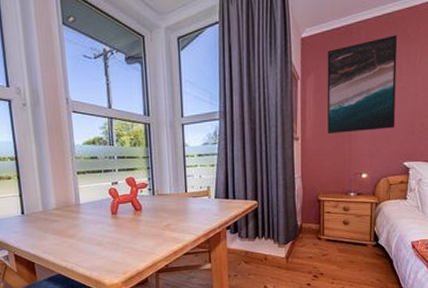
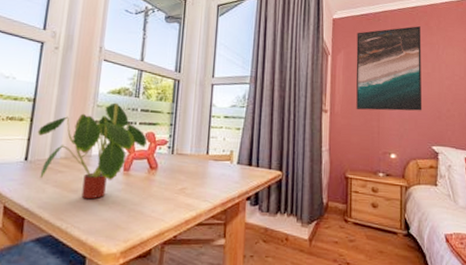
plant: none [26,153,128,242] -> present [37,102,147,199]

